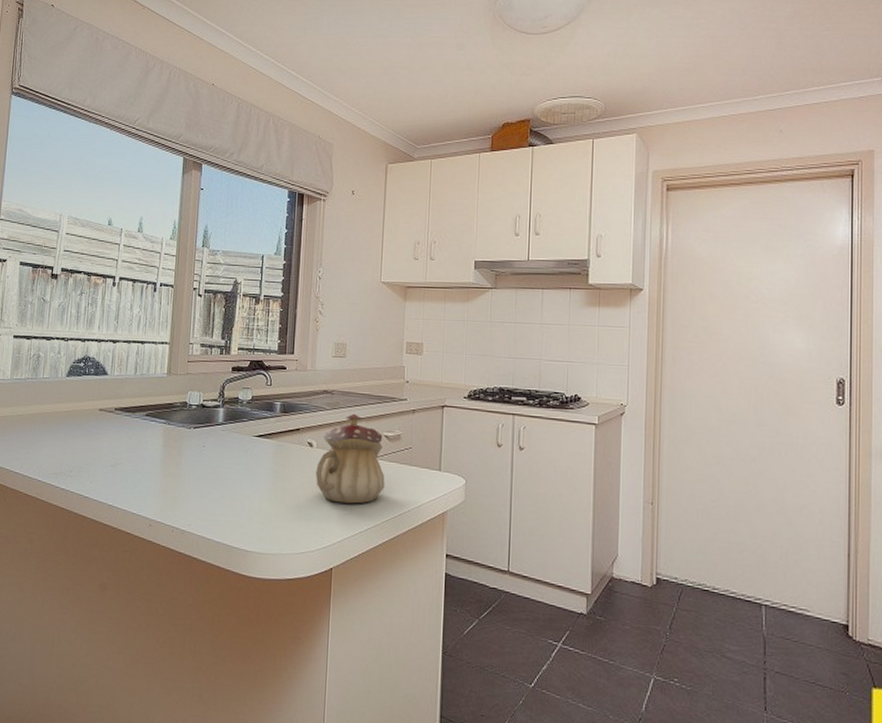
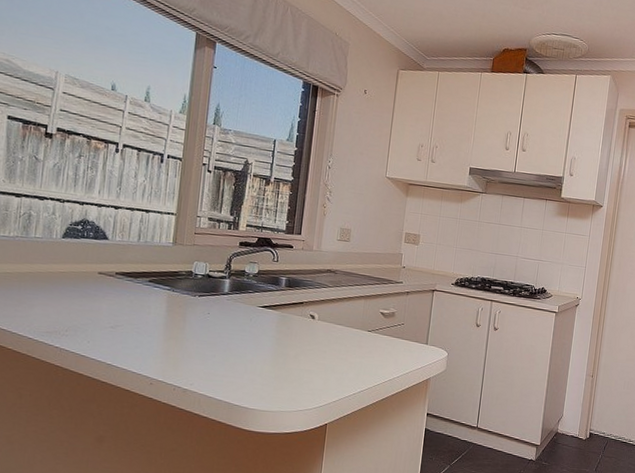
teapot: present [315,413,385,504] -> none [315,291,379,370]

